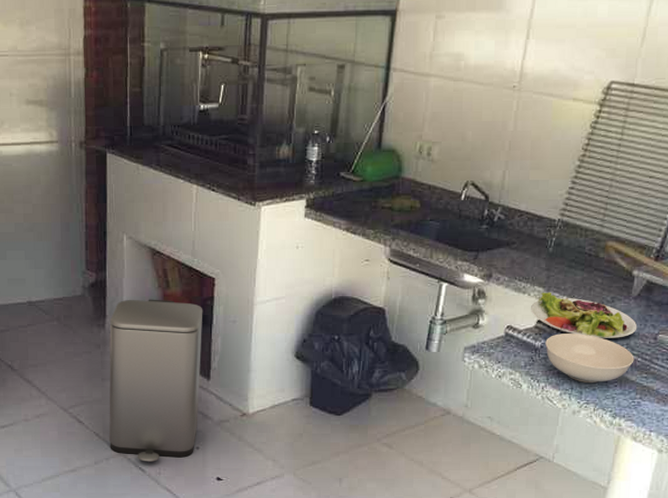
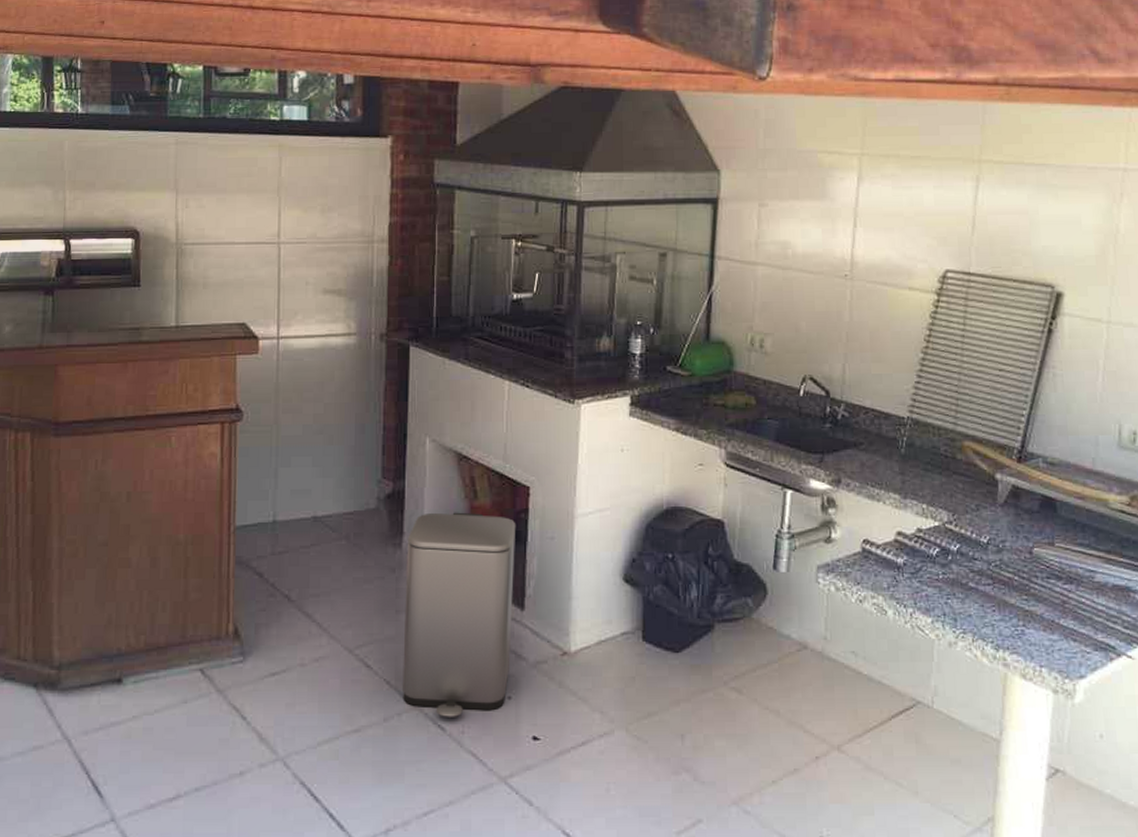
salad plate: present [530,292,638,338] -> none [887,500,1009,553]
bowl: present [545,333,634,384] -> none [908,548,1011,608]

